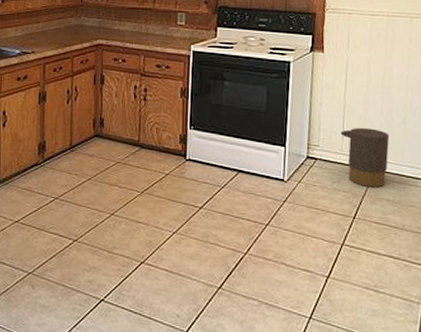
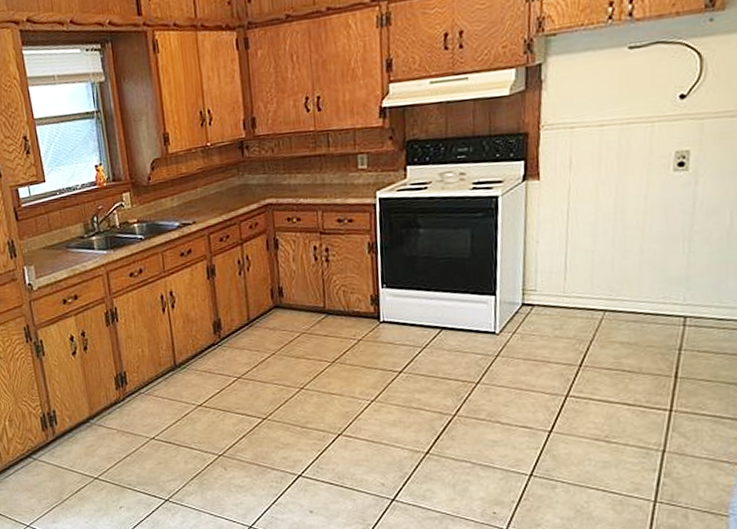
trash can: present [340,128,390,187] -> none [562,263,624,330]

